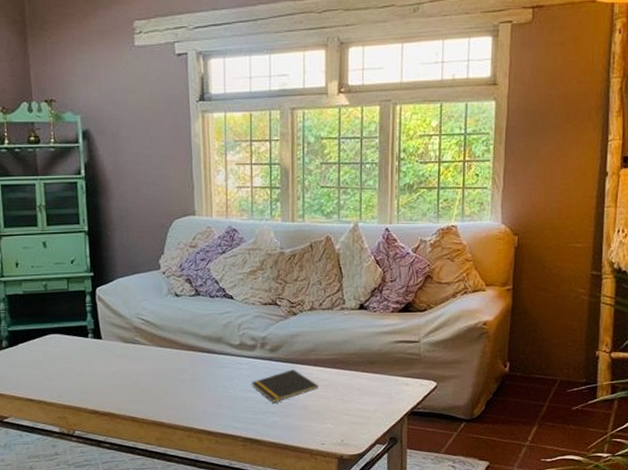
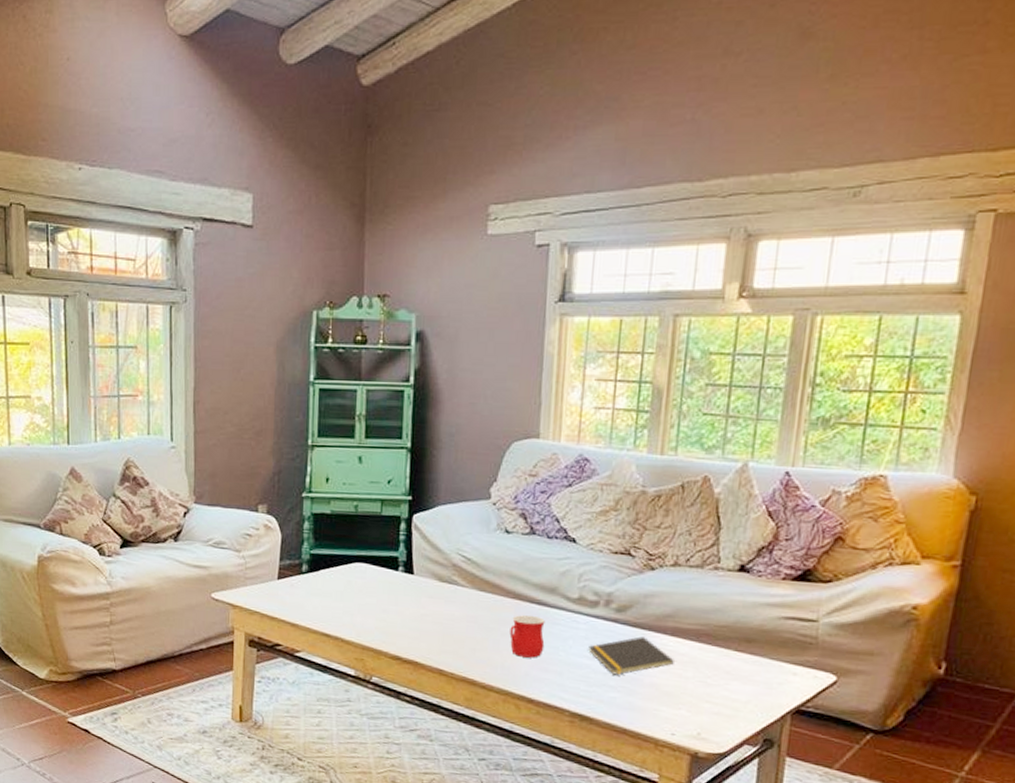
mug: none [187,363,217,398] -> present [509,615,545,658]

